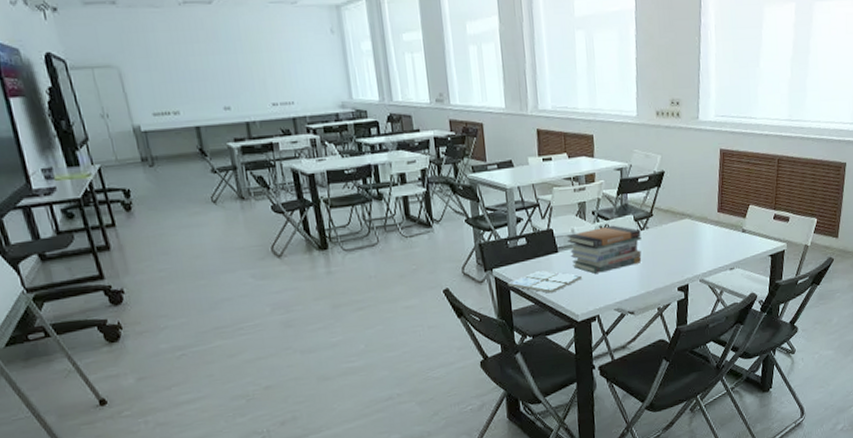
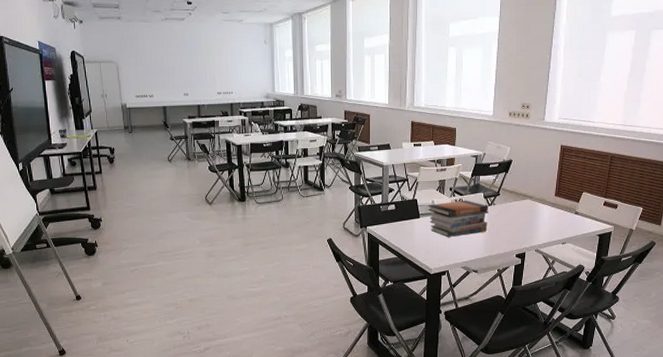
drink coaster: present [508,269,582,293] -> none [378,230,437,249]

